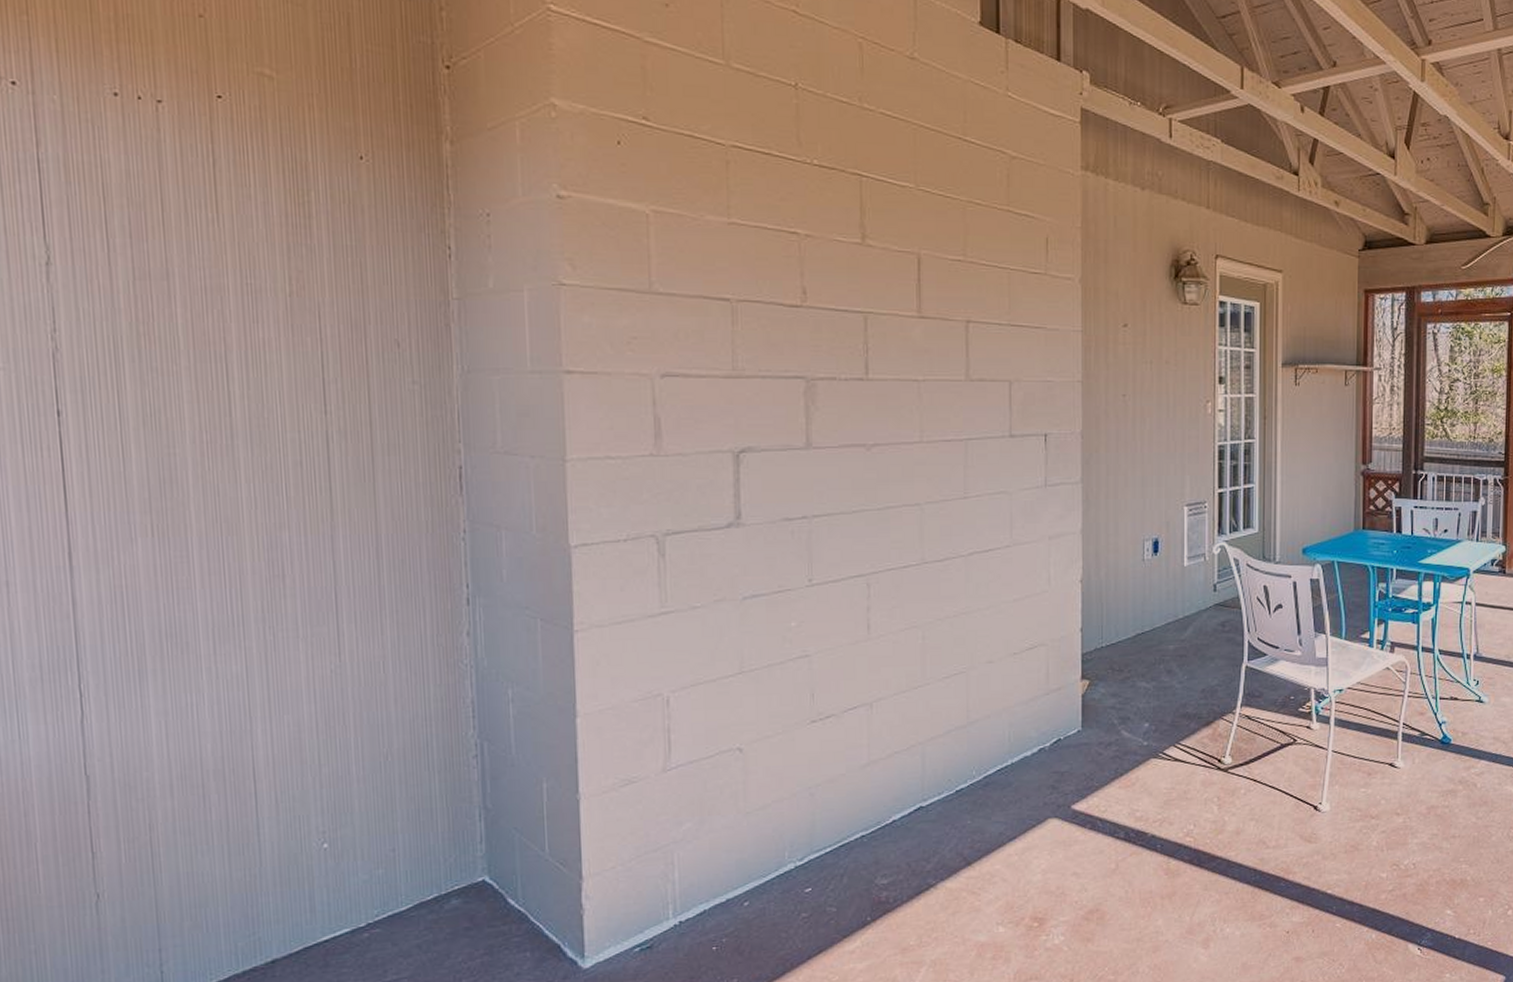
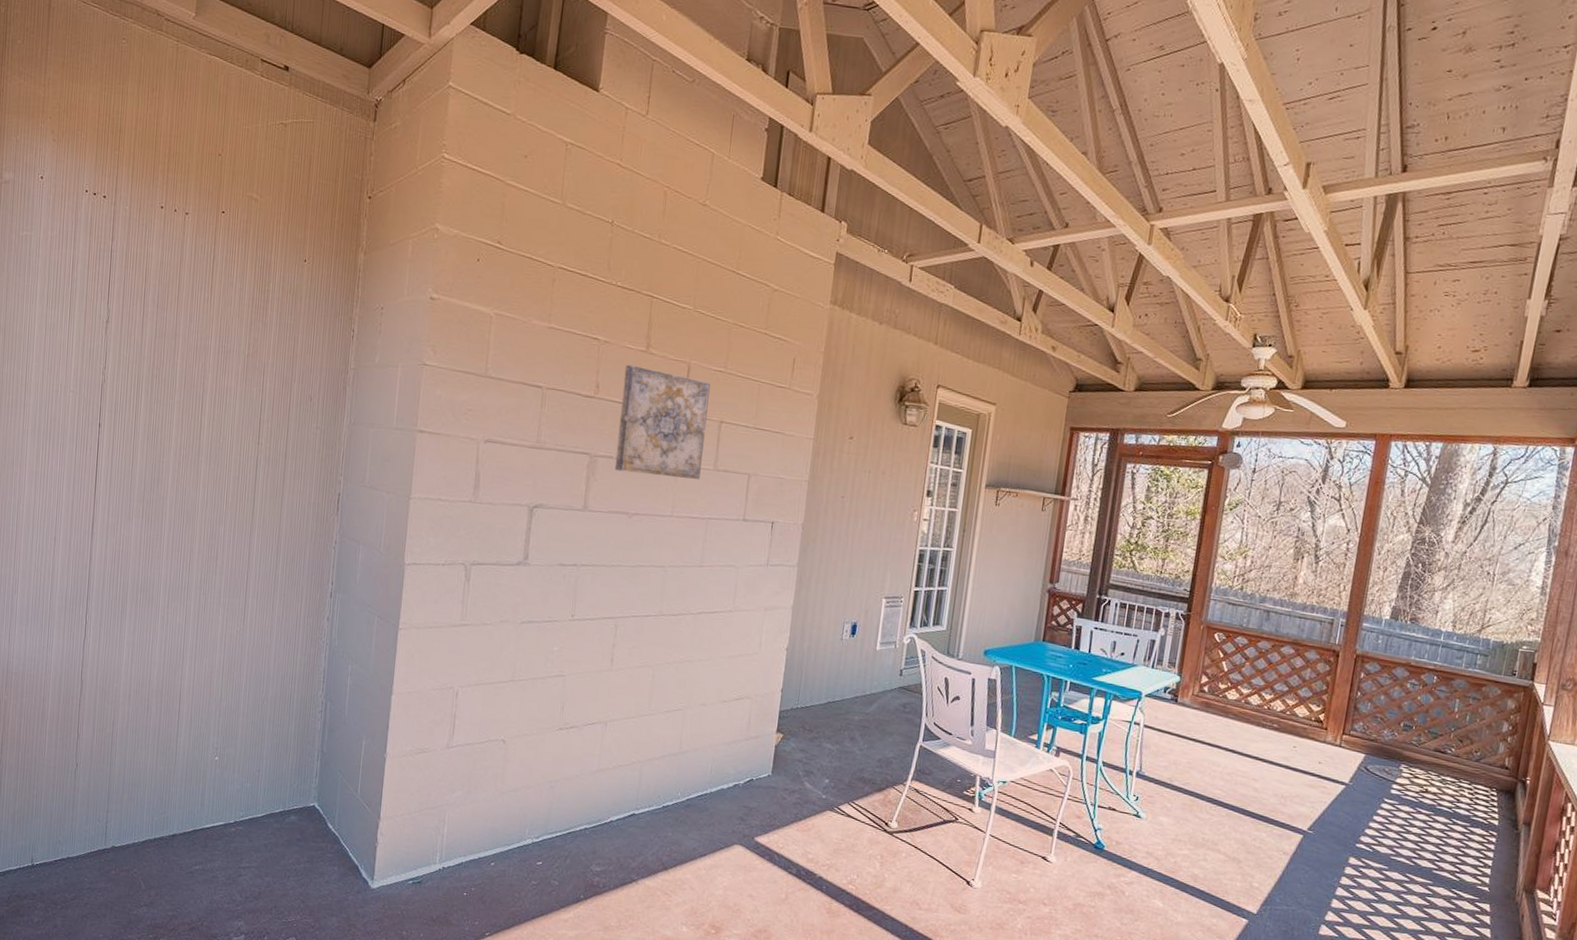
wall art: none [837,261,950,395] -> present [614,364,711,479]

